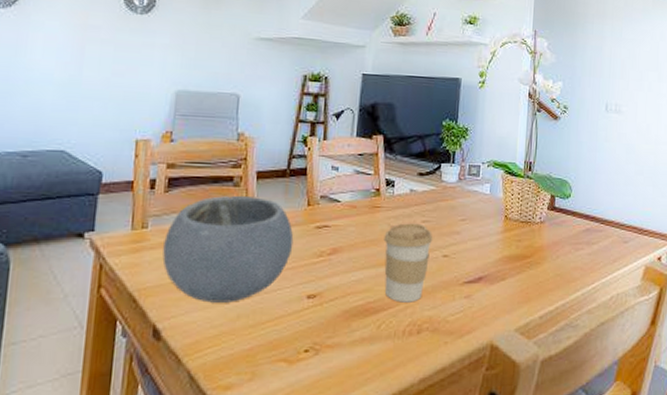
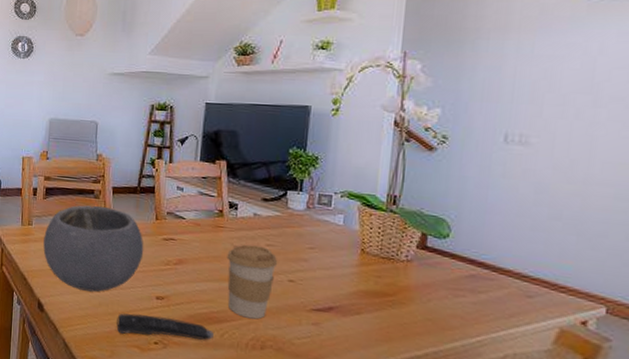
remote control: none [259,317,370,349] -> present [116,313,214,341]

